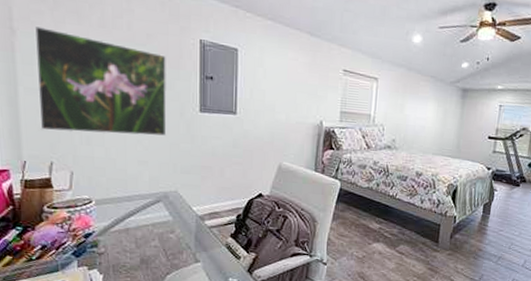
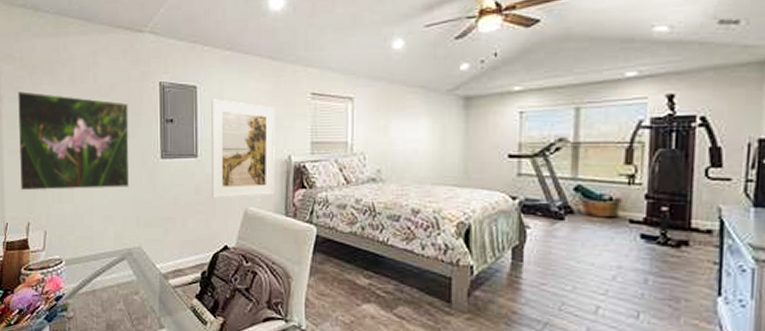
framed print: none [248,63,311,153] -> present [211,99,275,199]

